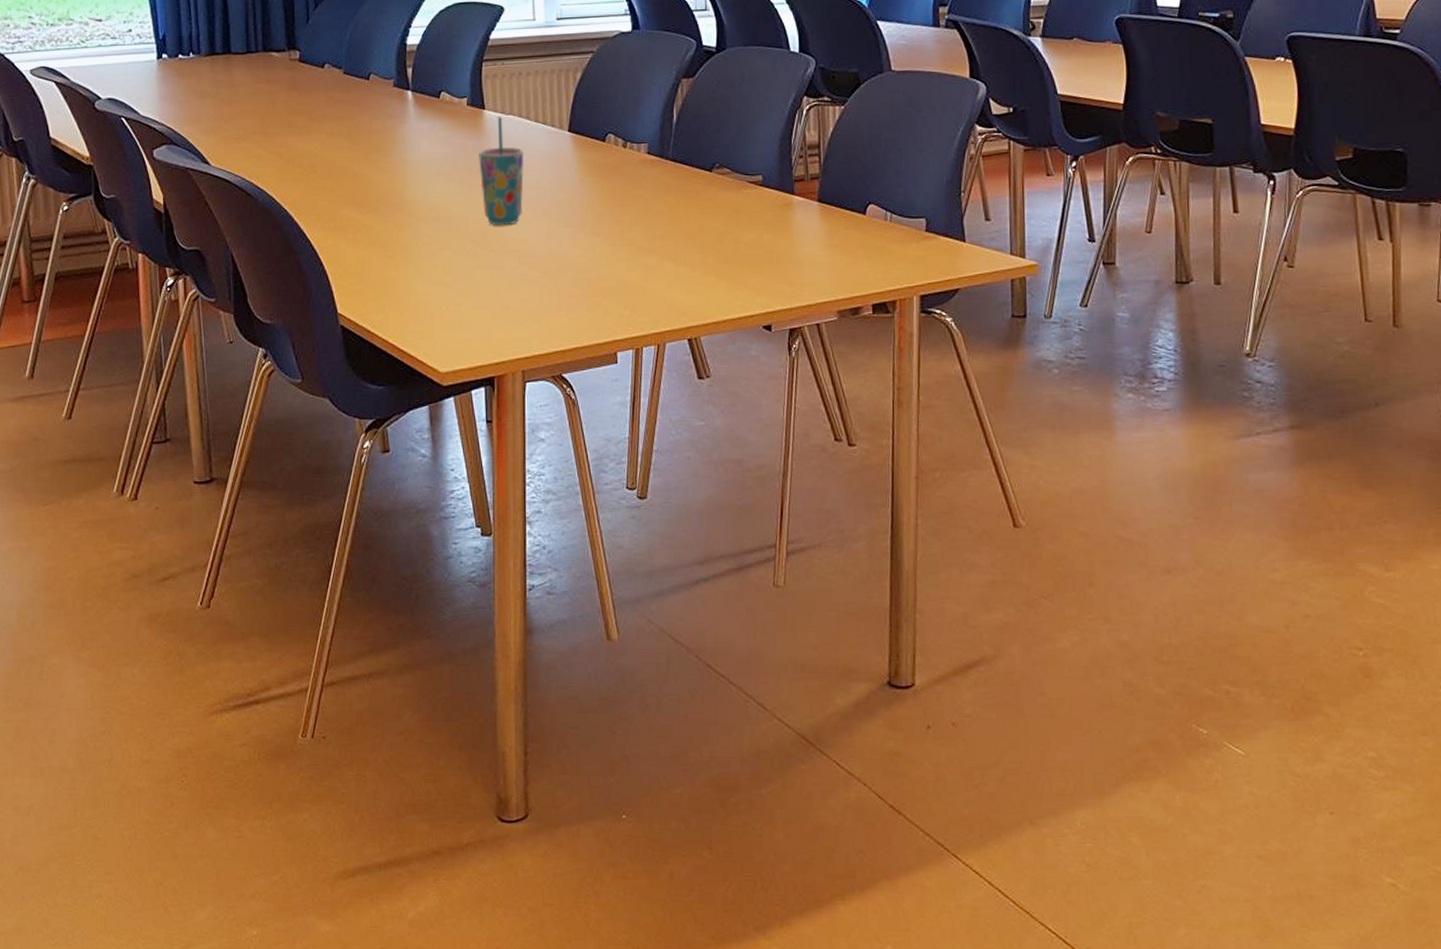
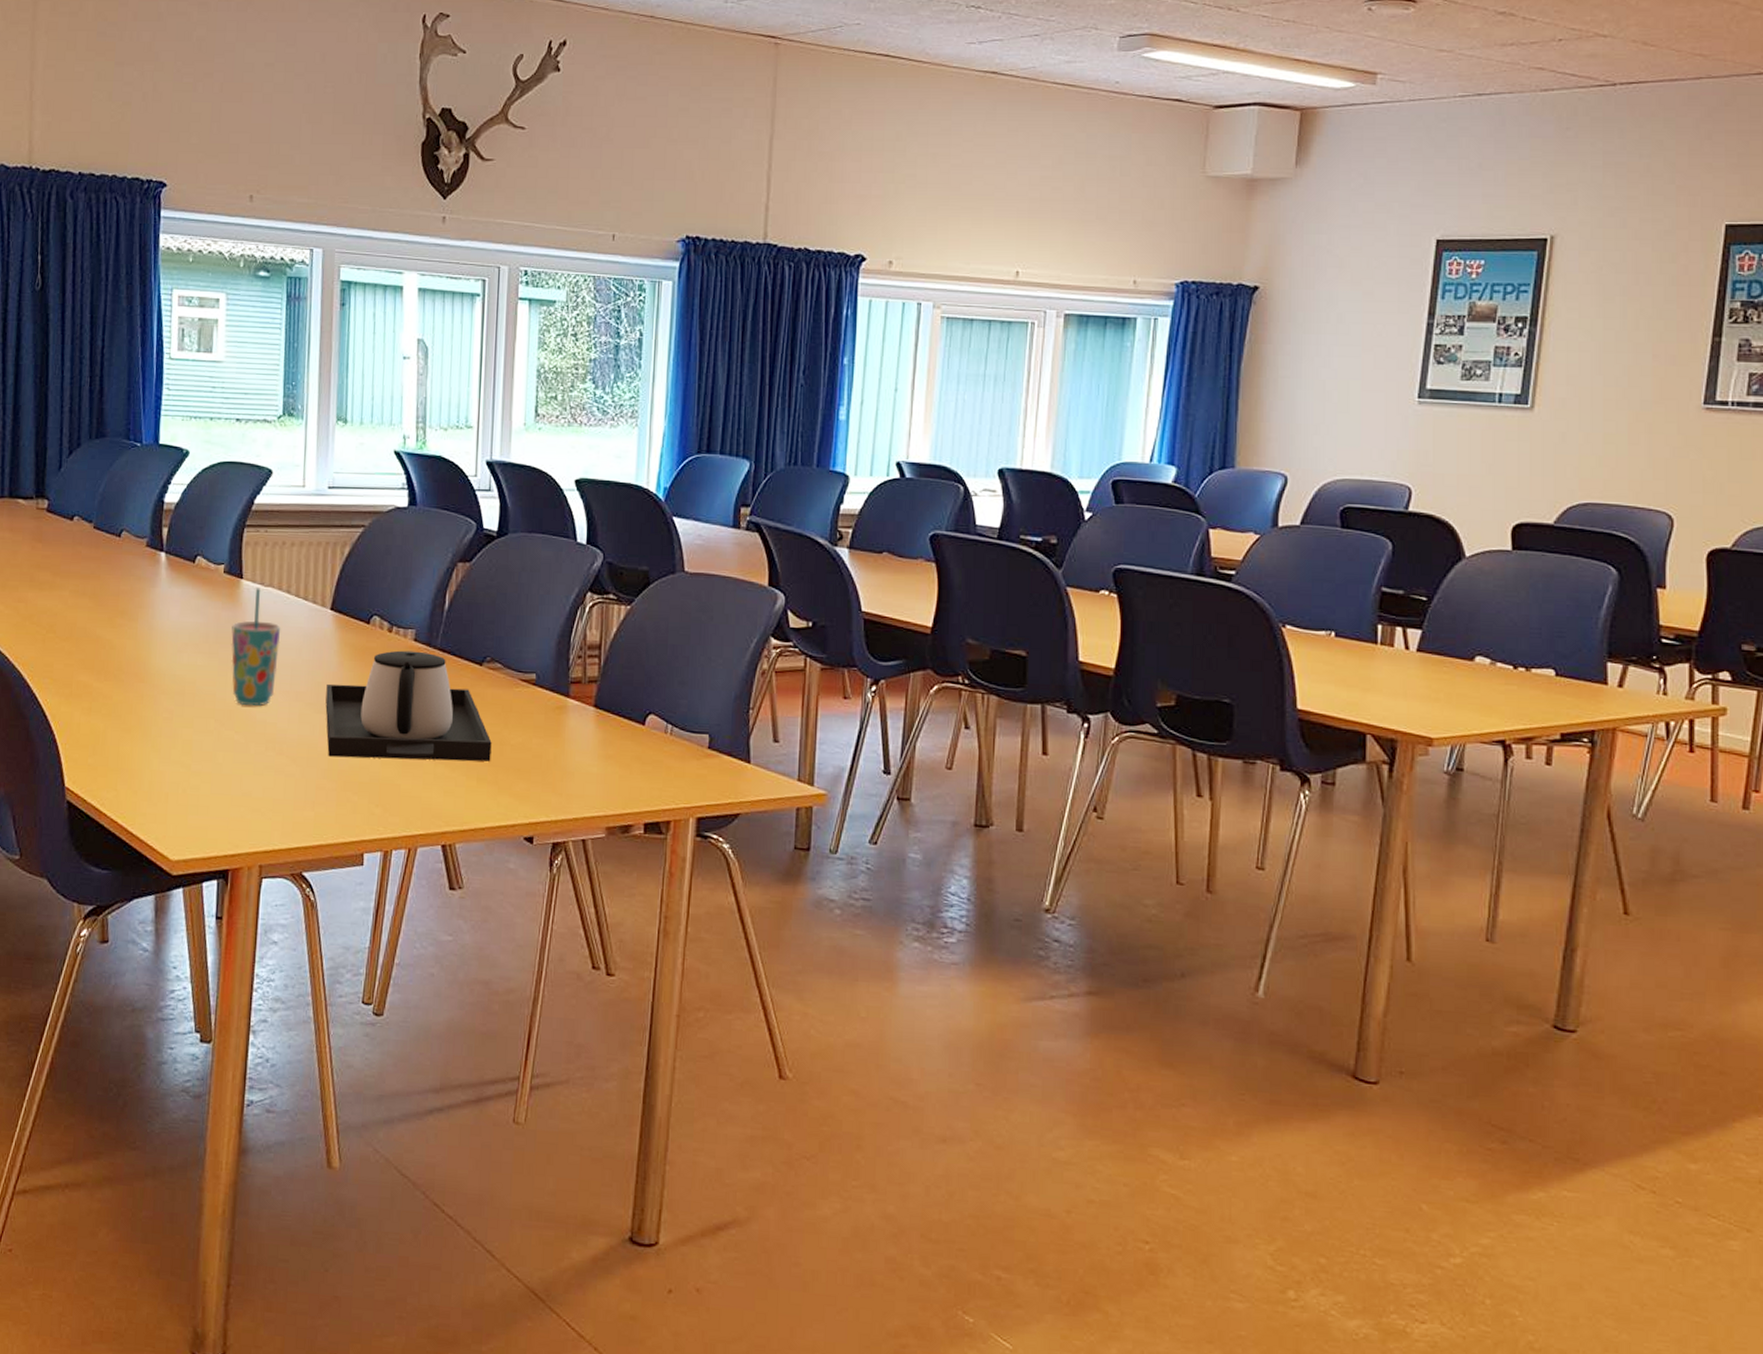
teapot: none [570,163,727,266] -> present [325,650,492,762]

